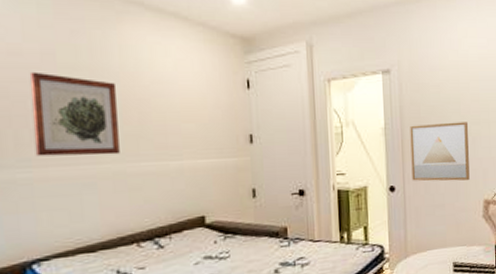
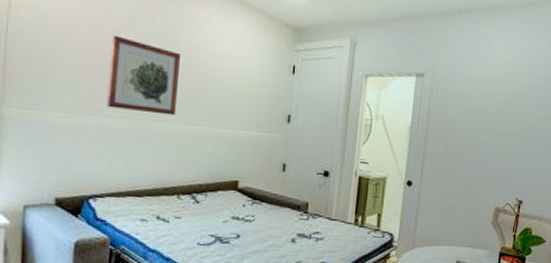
wall art: present [410,122,470,181] -> none [429,127,490,186]

